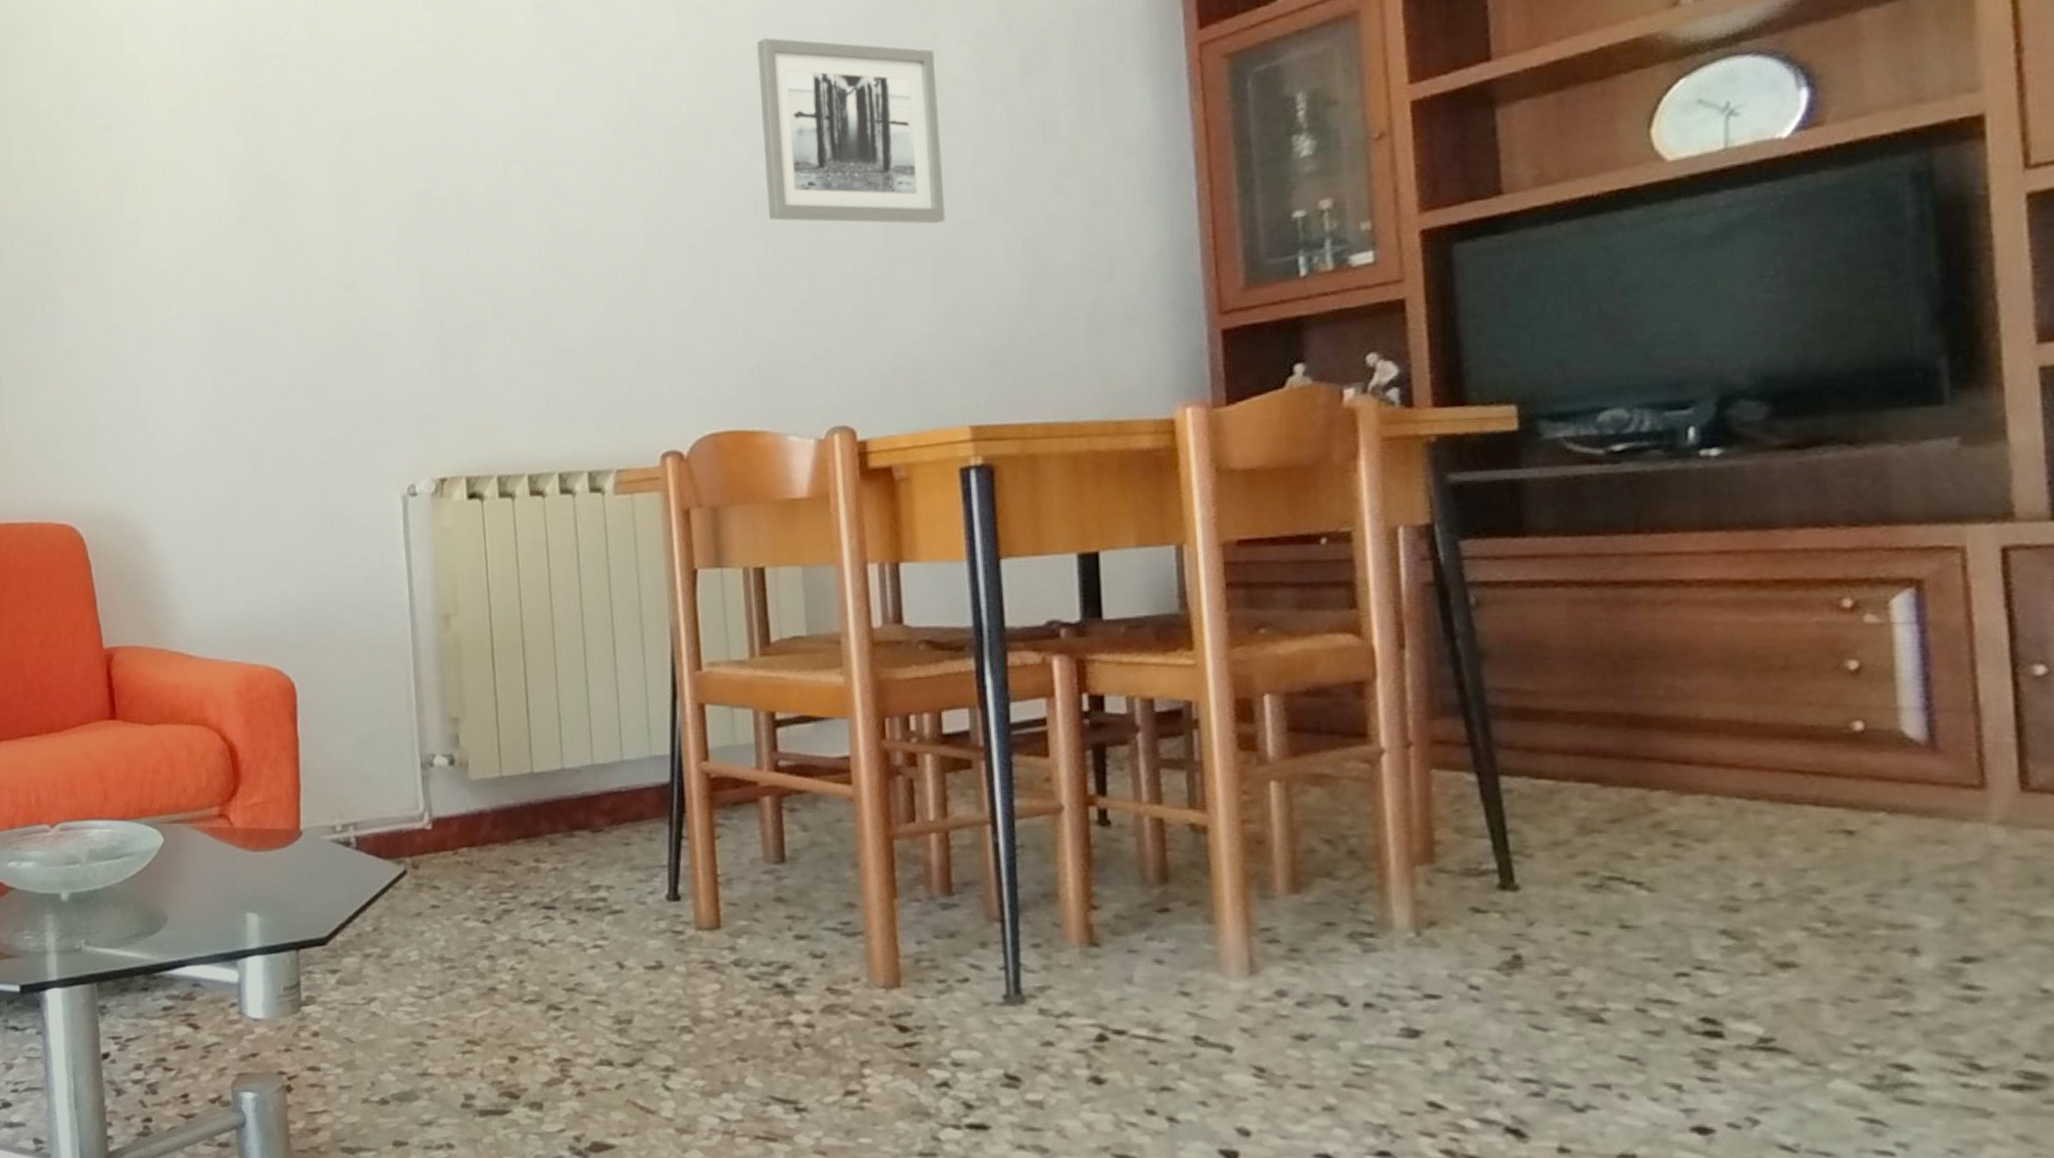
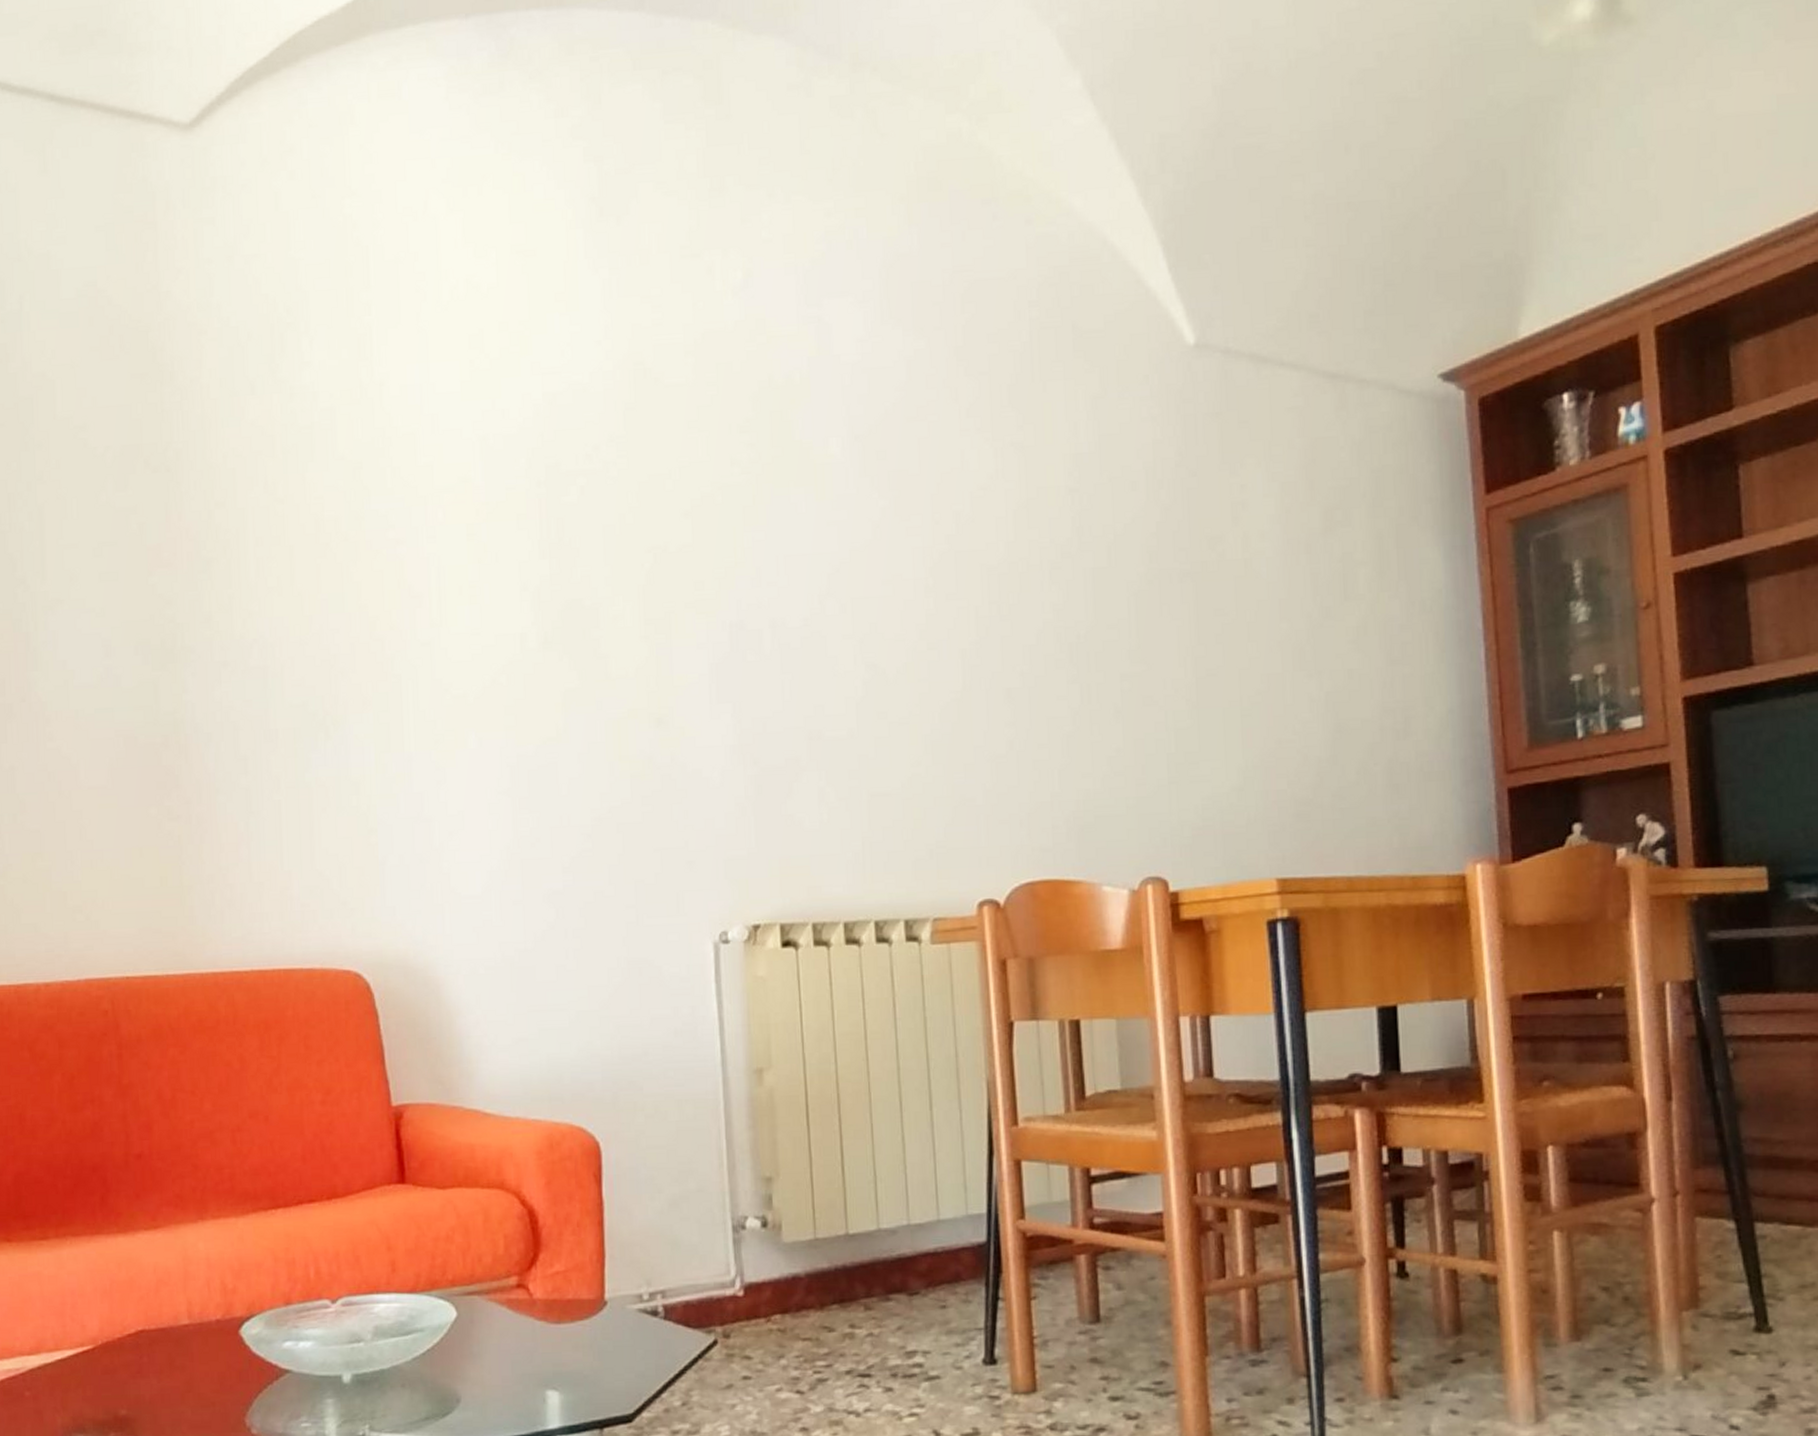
wall art: present [757,37,946,224] -> none [1072,480,1253,675]

